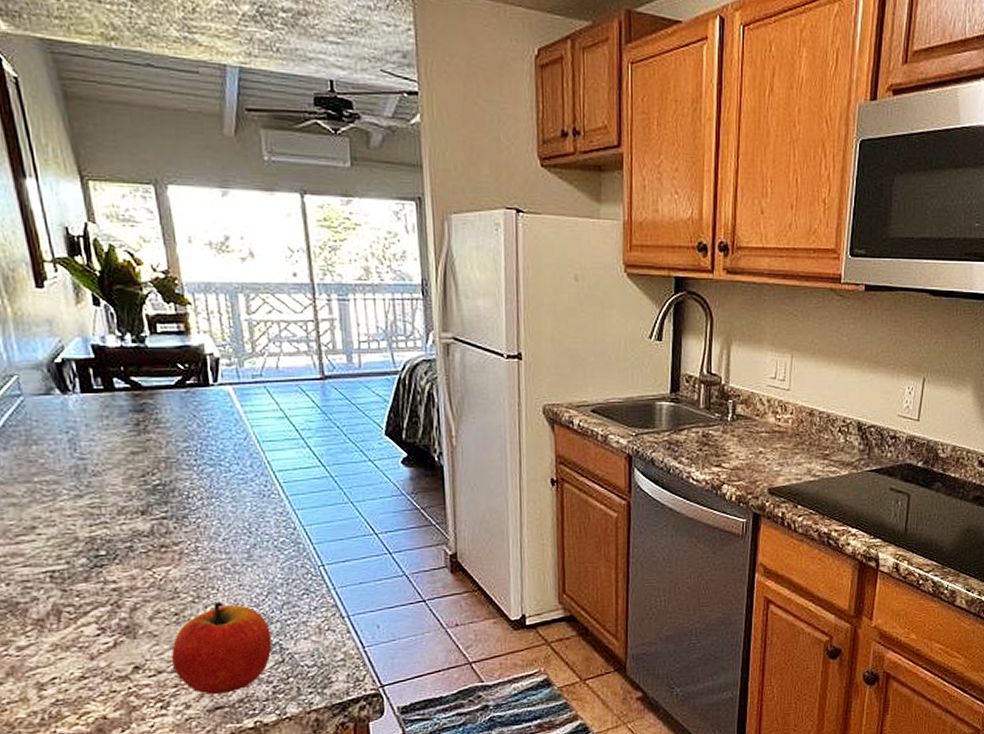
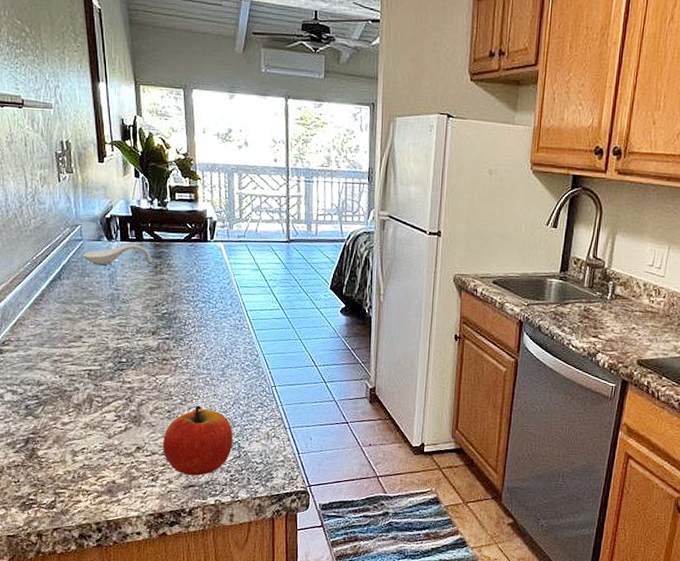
spoon rest: none [23,396,132,428] -> present [82,244,152,266]

